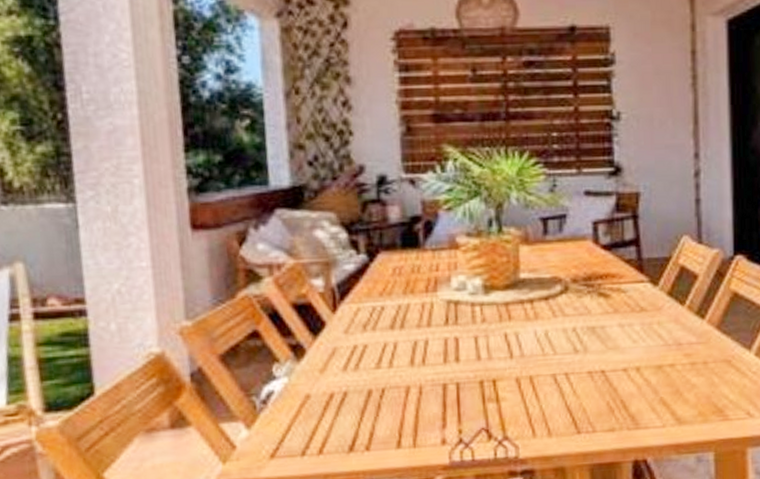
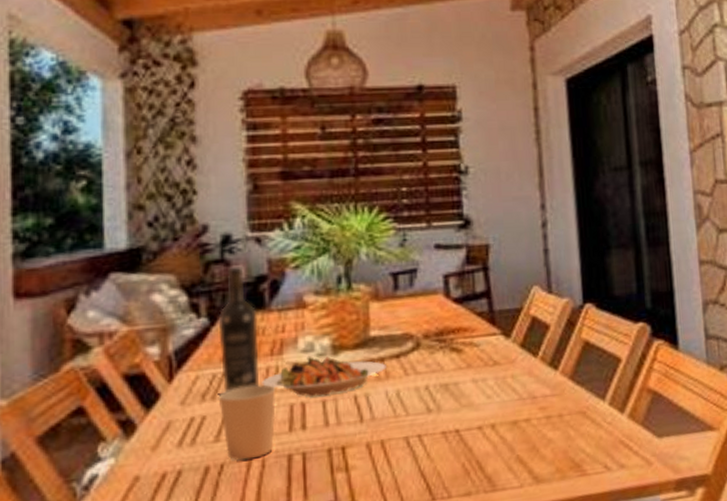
wine bottle: none [376,207,415,325] -> present [218,266,259,393]
dixie cup: none [378,319,432,386] -> present [218,384,277,460]
salad: none [416,294,535,332] -> present [260,355,386,396]

